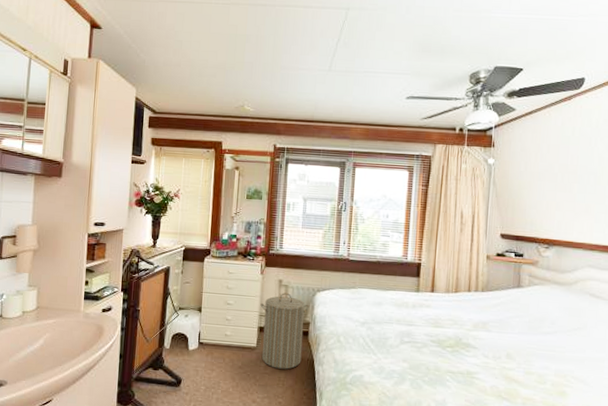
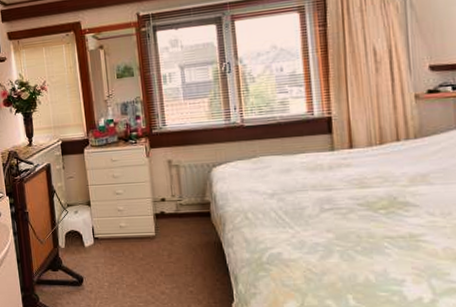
laundry hamper: present [260,293,309,370] -> none [152,173,208,256]

